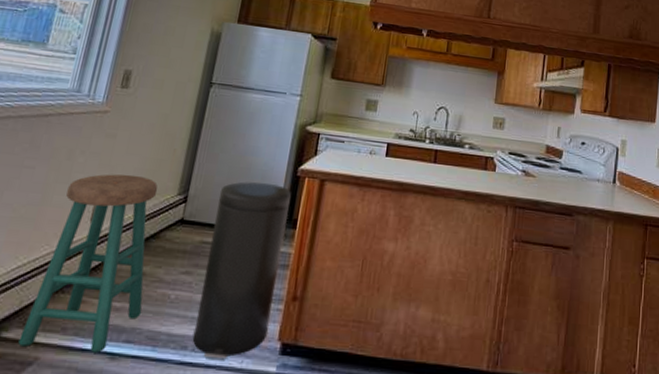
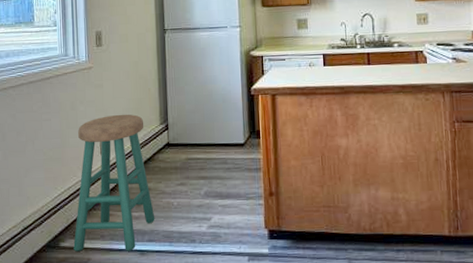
pedal bin: present [192,181,291,360] -> none [192,104,255,248]

